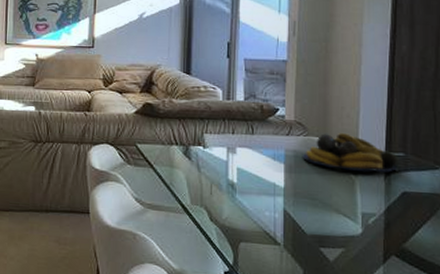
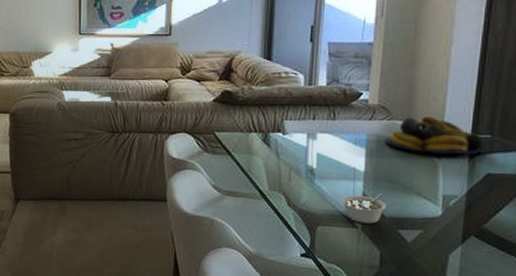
legume: none [261,210,309,241] -> present [340,194,388,224]

